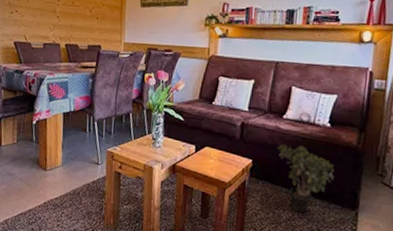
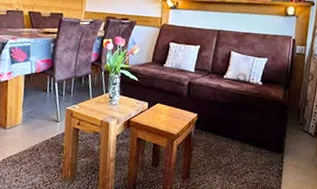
potted plant: present [277,144,334,213] -> none [218,100,265,158]

